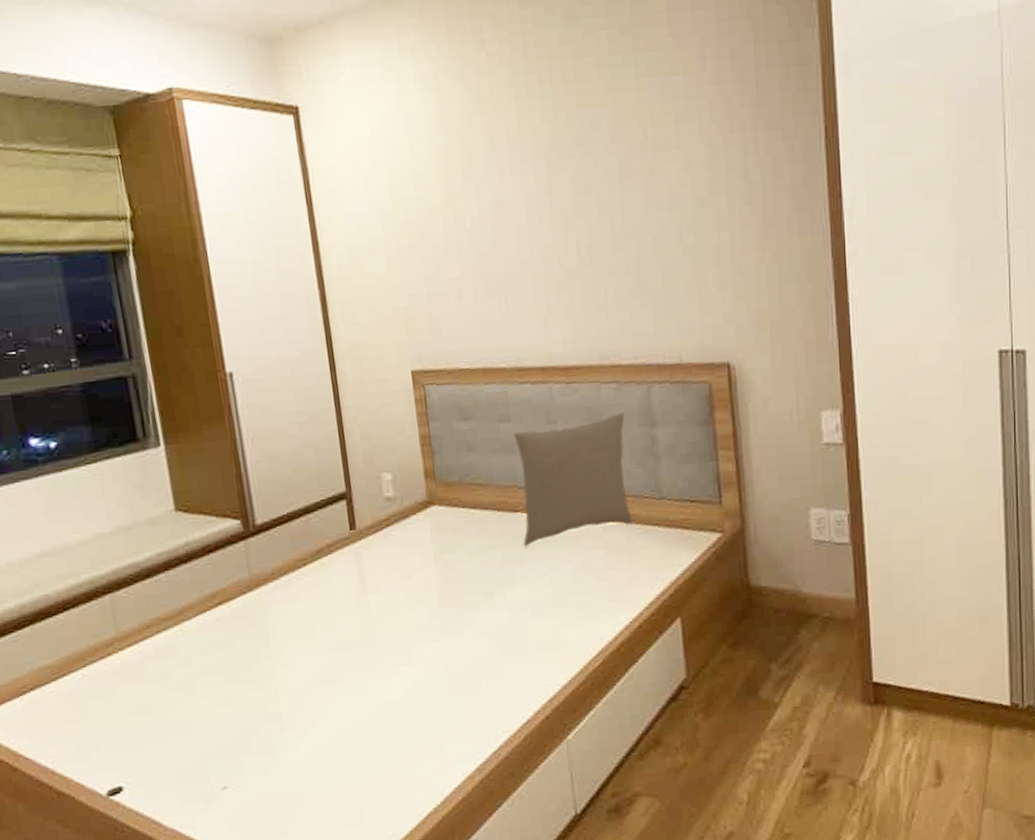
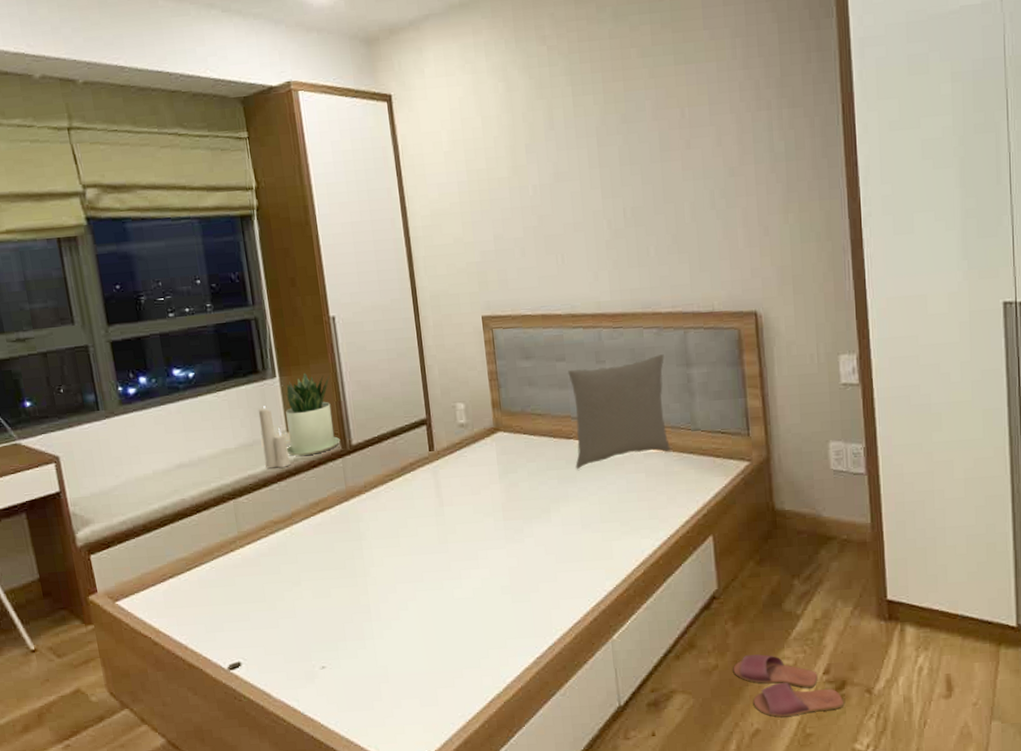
candle: none [138,481,182,556] -> present [258,406,292,469]
planter: none [173,440,242,540] -> present [285,372,340,456]
slippers: none [704,748,825,817] -> present [733,654,843,717]

